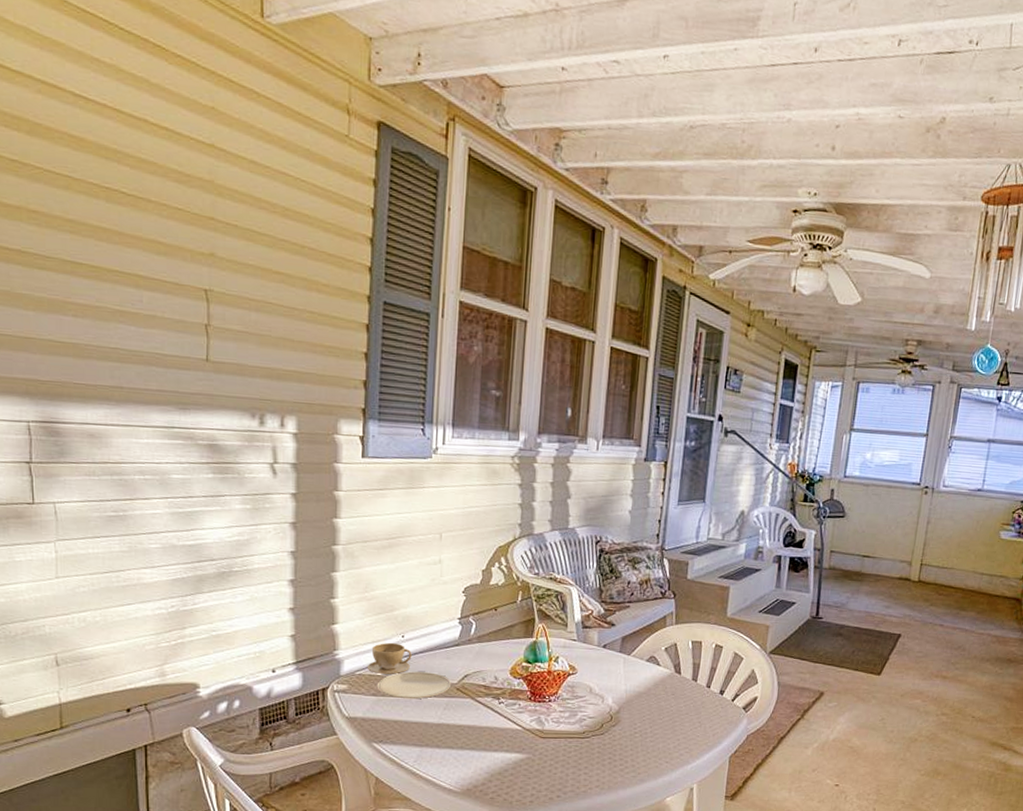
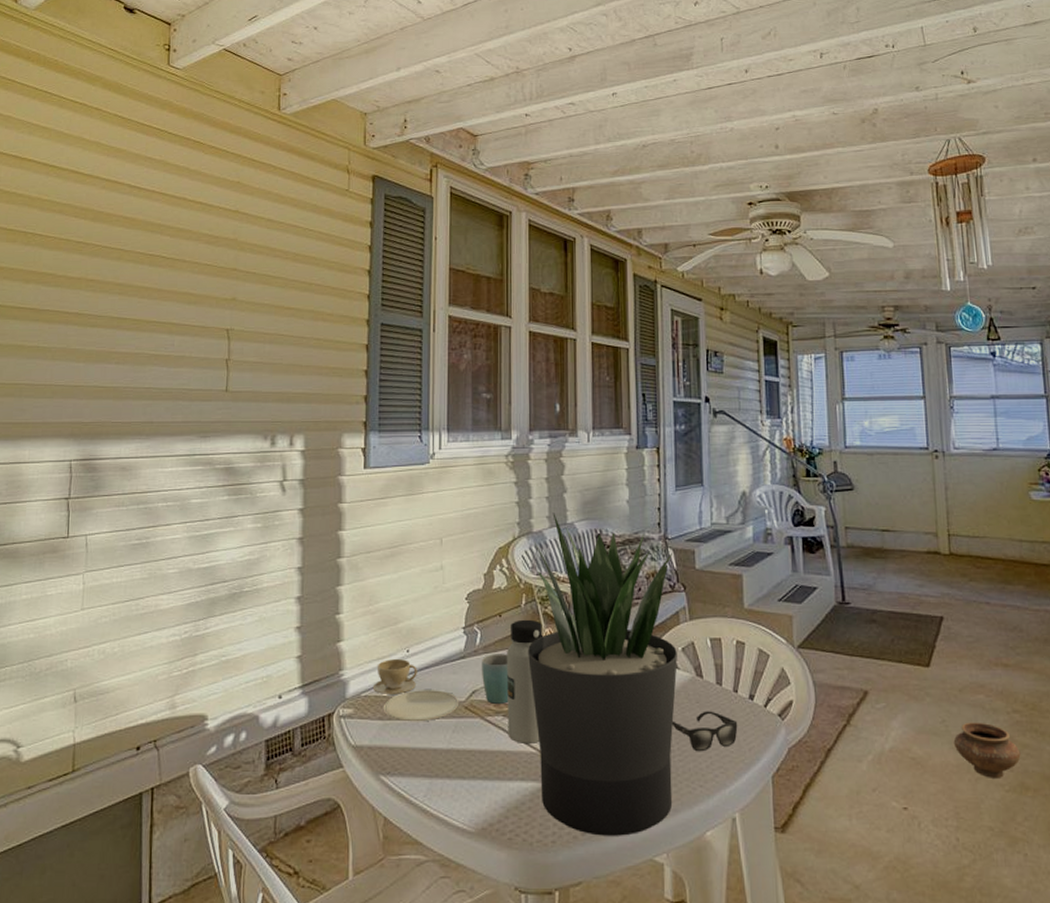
mug: none [474,643,501,687] -> present [481,654,509,704]
water bottle: none [496,614,537,722] -> present [507,619,544,743]
planter: none [520,517,667,799] -> present [528,513,678,836]
sunglasses: none [647,702,706,735] -> present [671,711,738,752]
decorative pot: none [887,721,940,765] -> present [953,722,1021,778]

